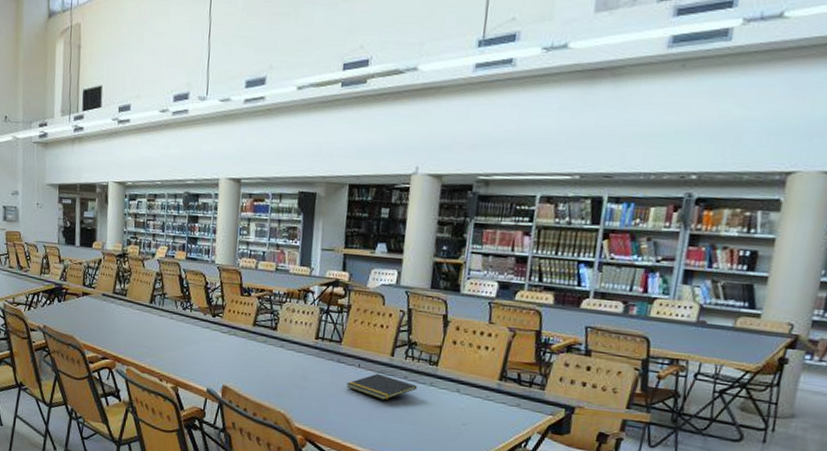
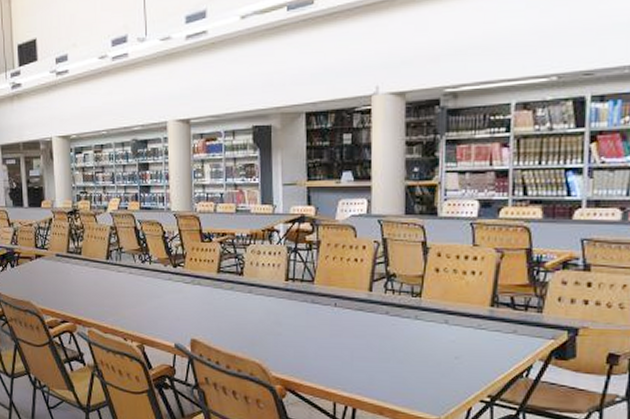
notepad: present [346,373,418,400] -> none [324,311,401,339]

